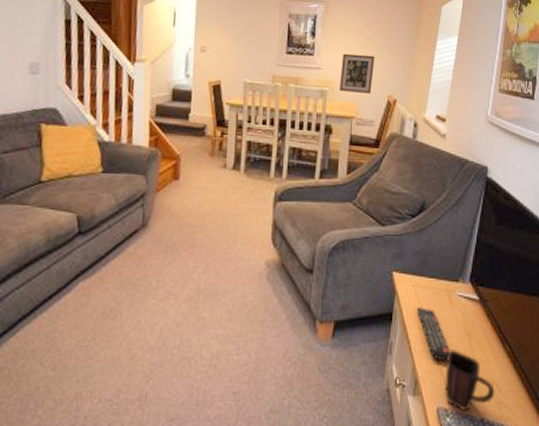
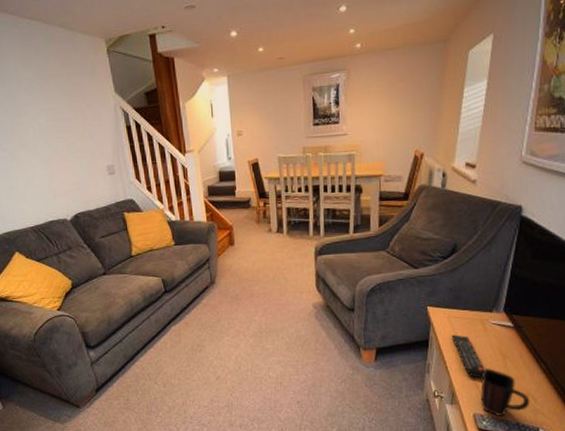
wall art: present [339,53,375,95] -> none [366,114,400,153]

